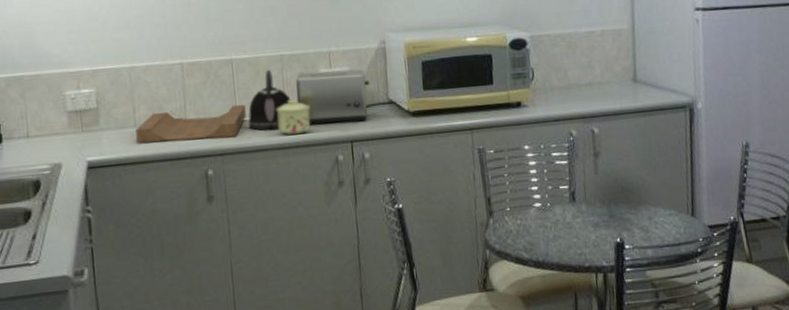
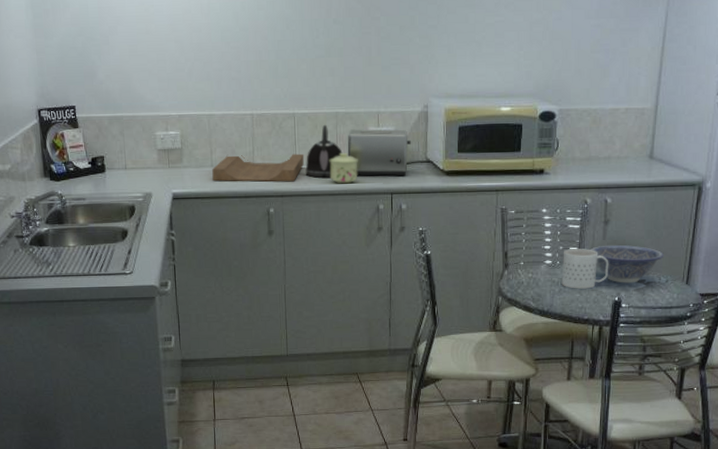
mug: none [552,186,606,234] -> present [561,249,609,289]
decorative bowl: none [581,178,664,222] -> present [589,244,664,283]

